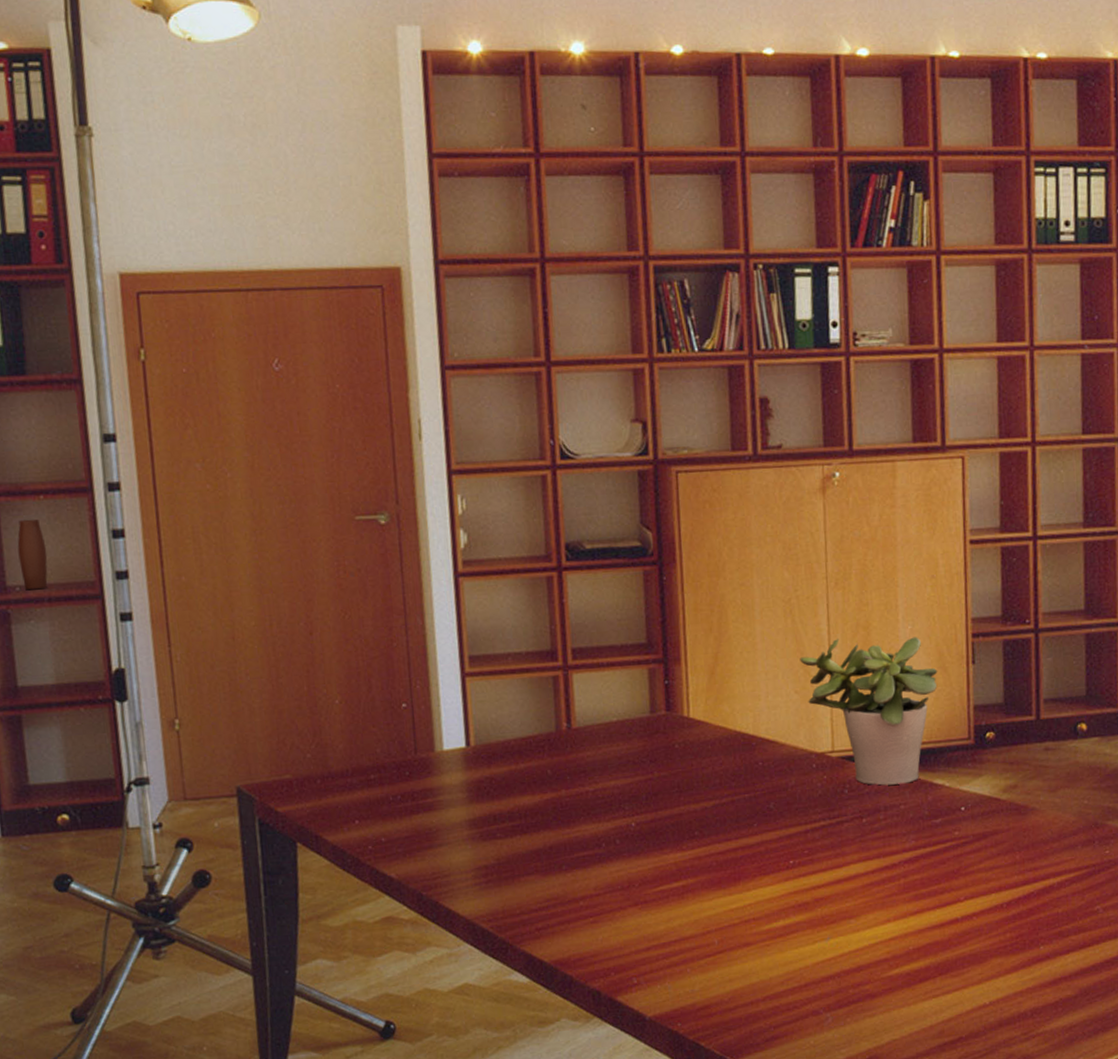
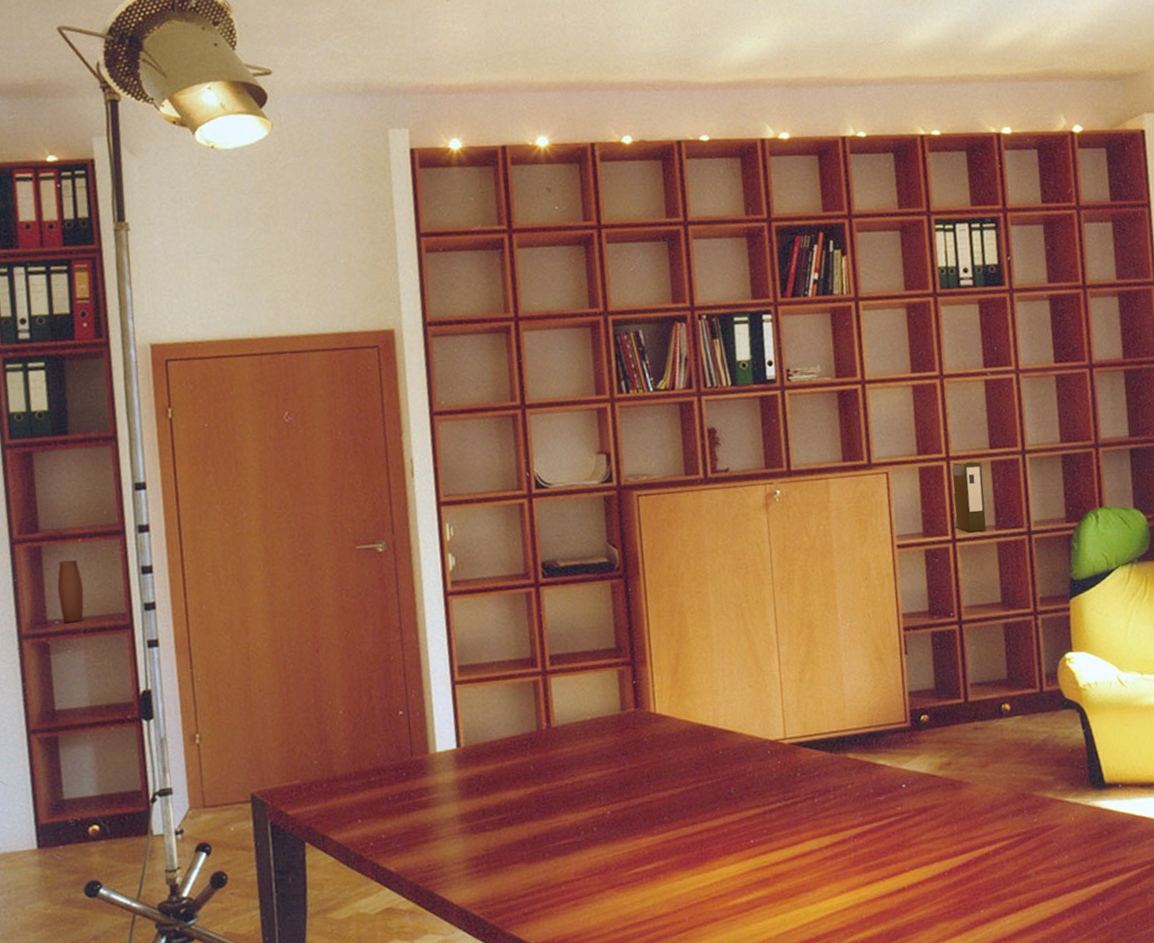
potted plant: present [800,636,938,786] -> none [752,632,876,768]
binder: none [1035,448,1073,530] -> present [950,461,986,533]

